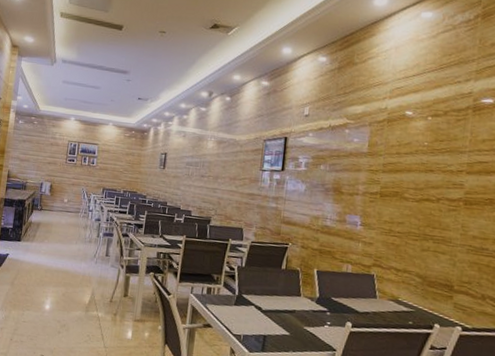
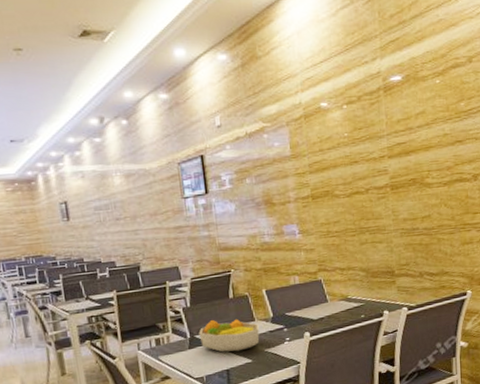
fruit bowl: none [246,284,304,322] -> present [199,318,260,353]

